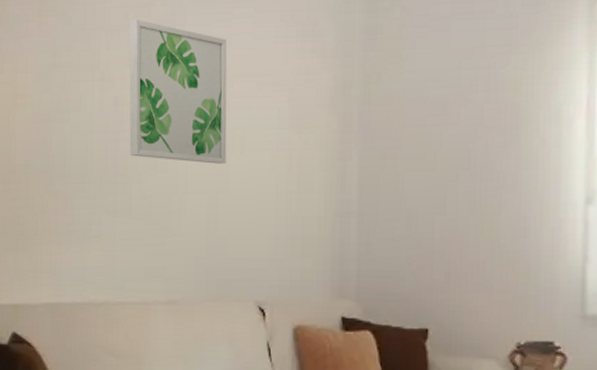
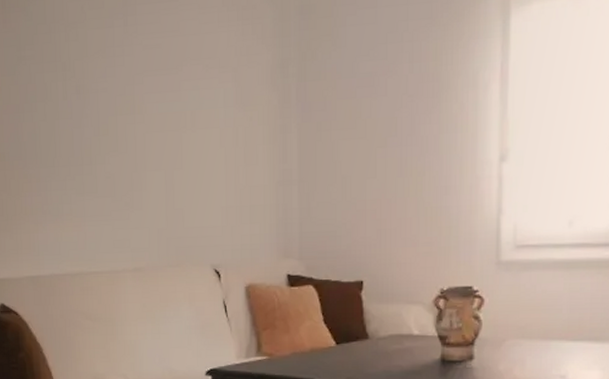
wall art: present [129,19,227,164] -> none [85,11,180,143]

